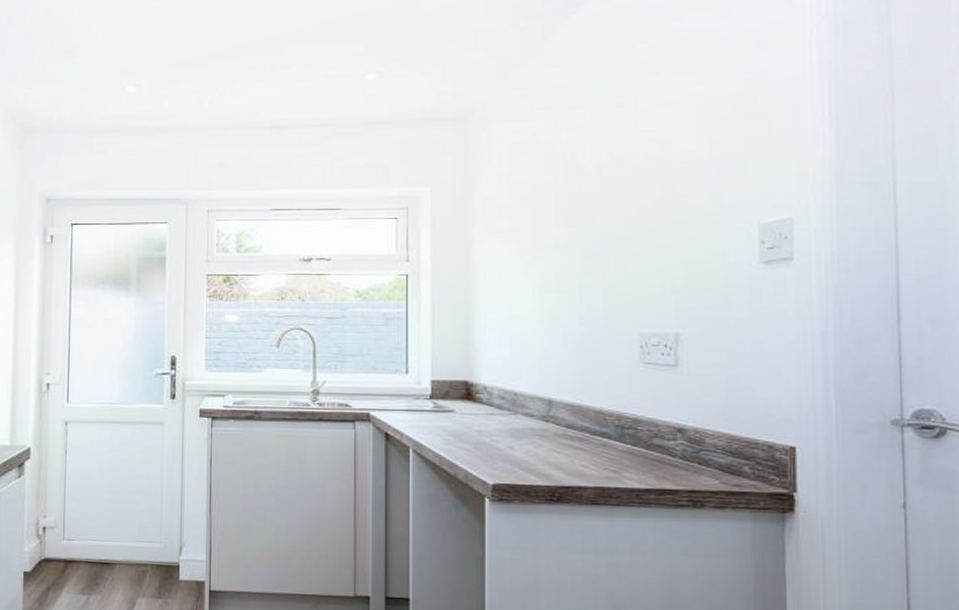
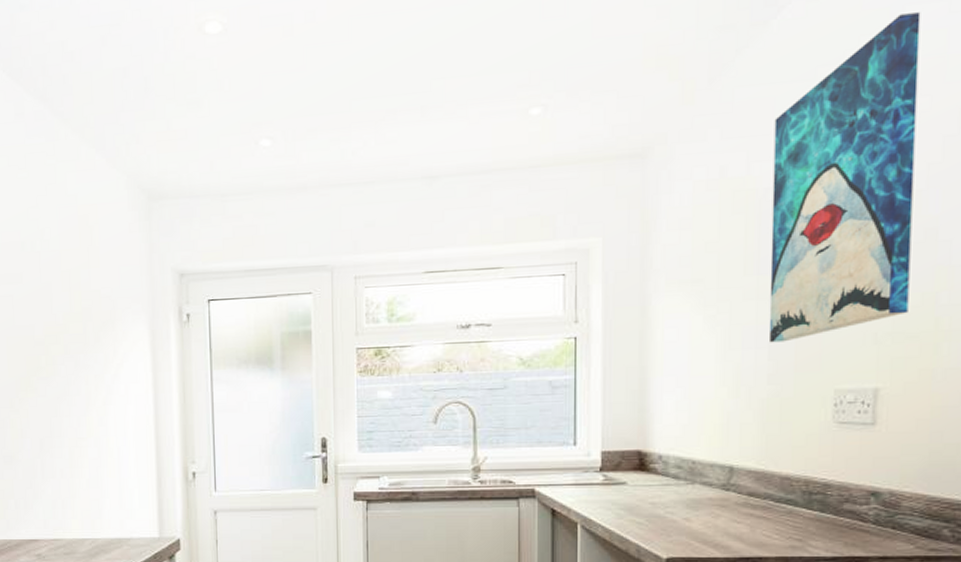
wall art: none [578,16,701,288] -> present [769,12,921,343]

